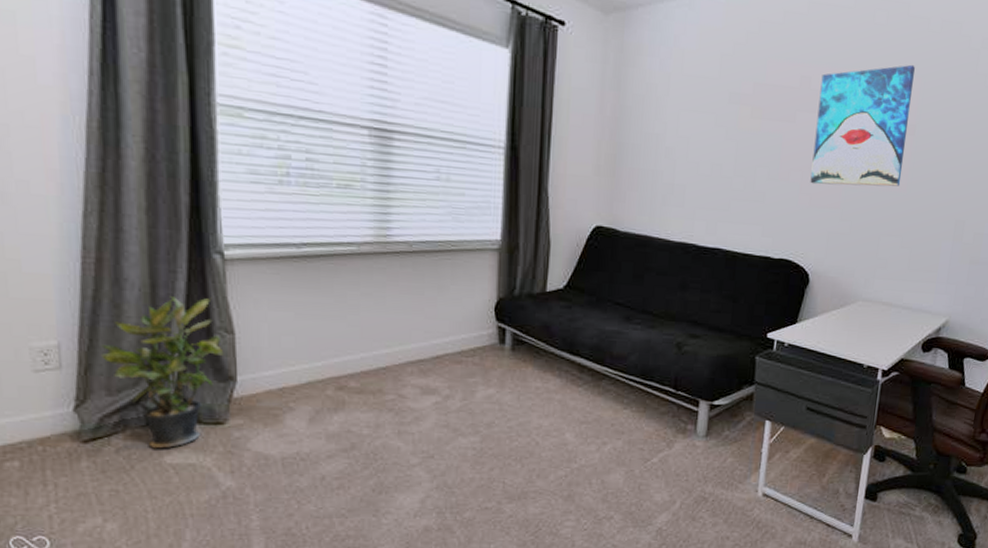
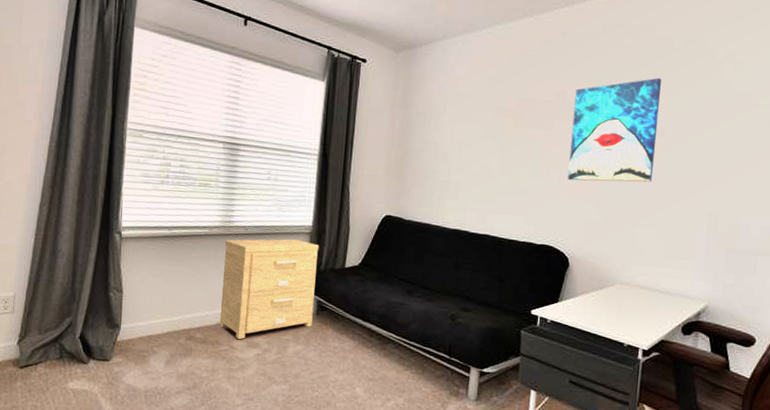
potted plant: present [100,296,224,449] -> none [38,264,115,377]
side table: none [381,257,512,386] -> present [219,239,319,340]

